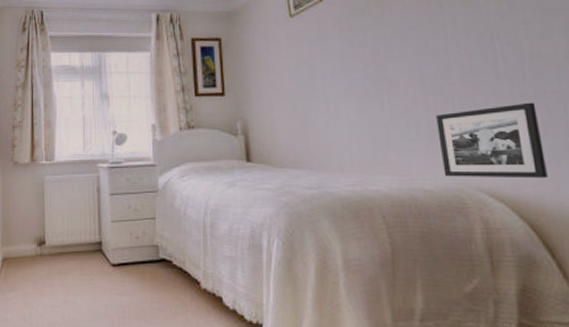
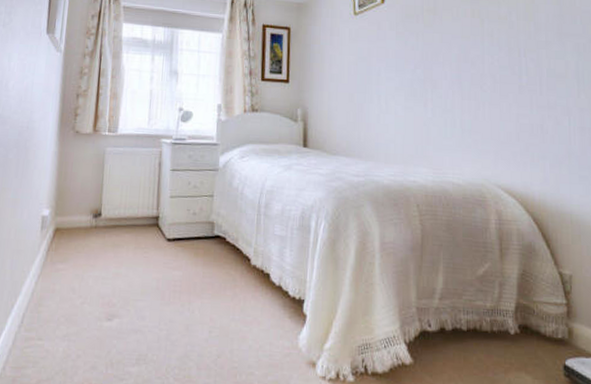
picture frame: present [436,102,548,179] -> none [469,112,551,179]

